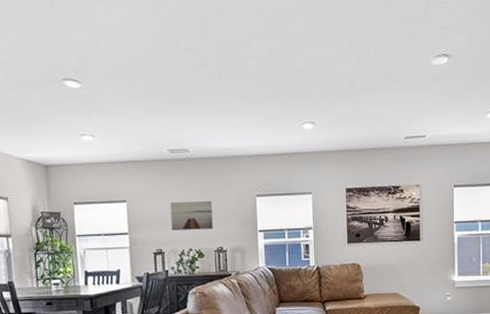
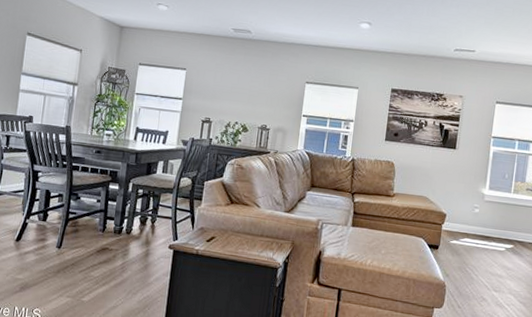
wall art: present [170,200,213,231] -> none [222,77,264,107]

